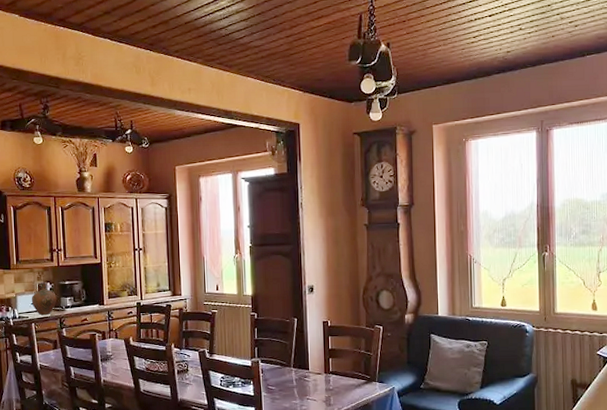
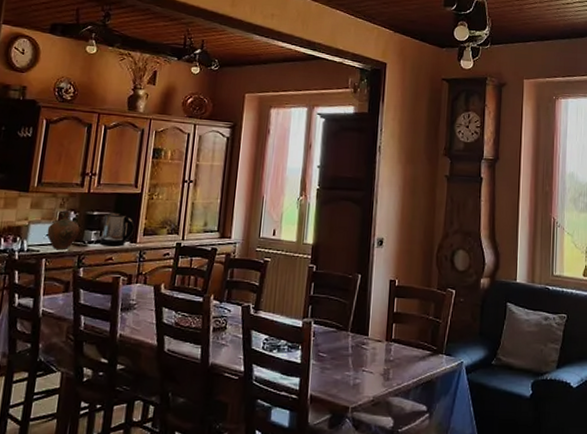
kettle: none [74,281,101,310] -> present [100,213,135,248]

